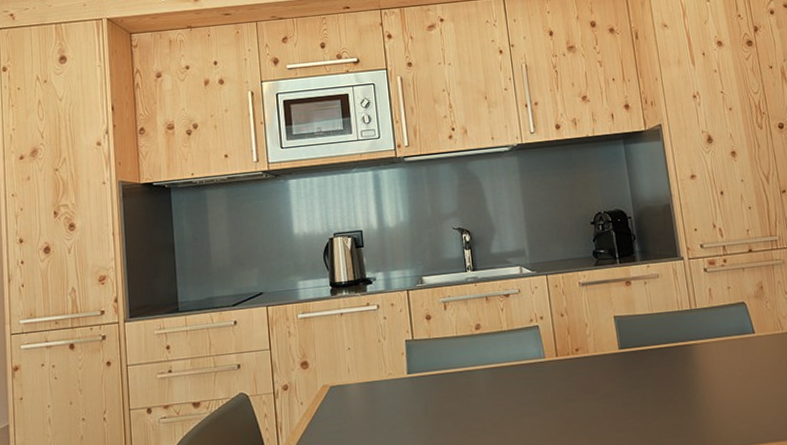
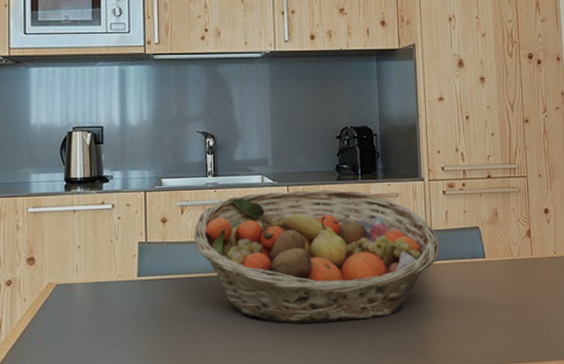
fruit basket: none [458,275,707,412] -> present [194,189,440,324]

